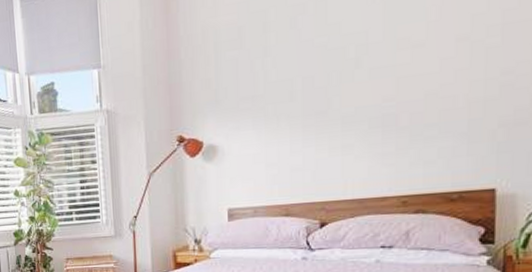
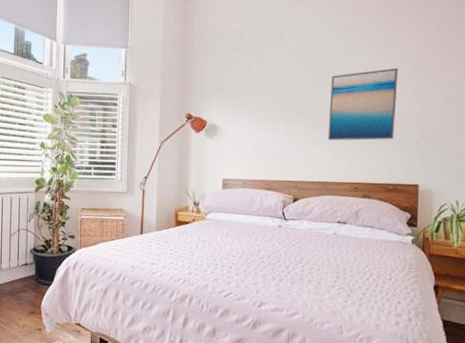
wall art: none [363,37,463,146] -> present [327,68,399,141]

